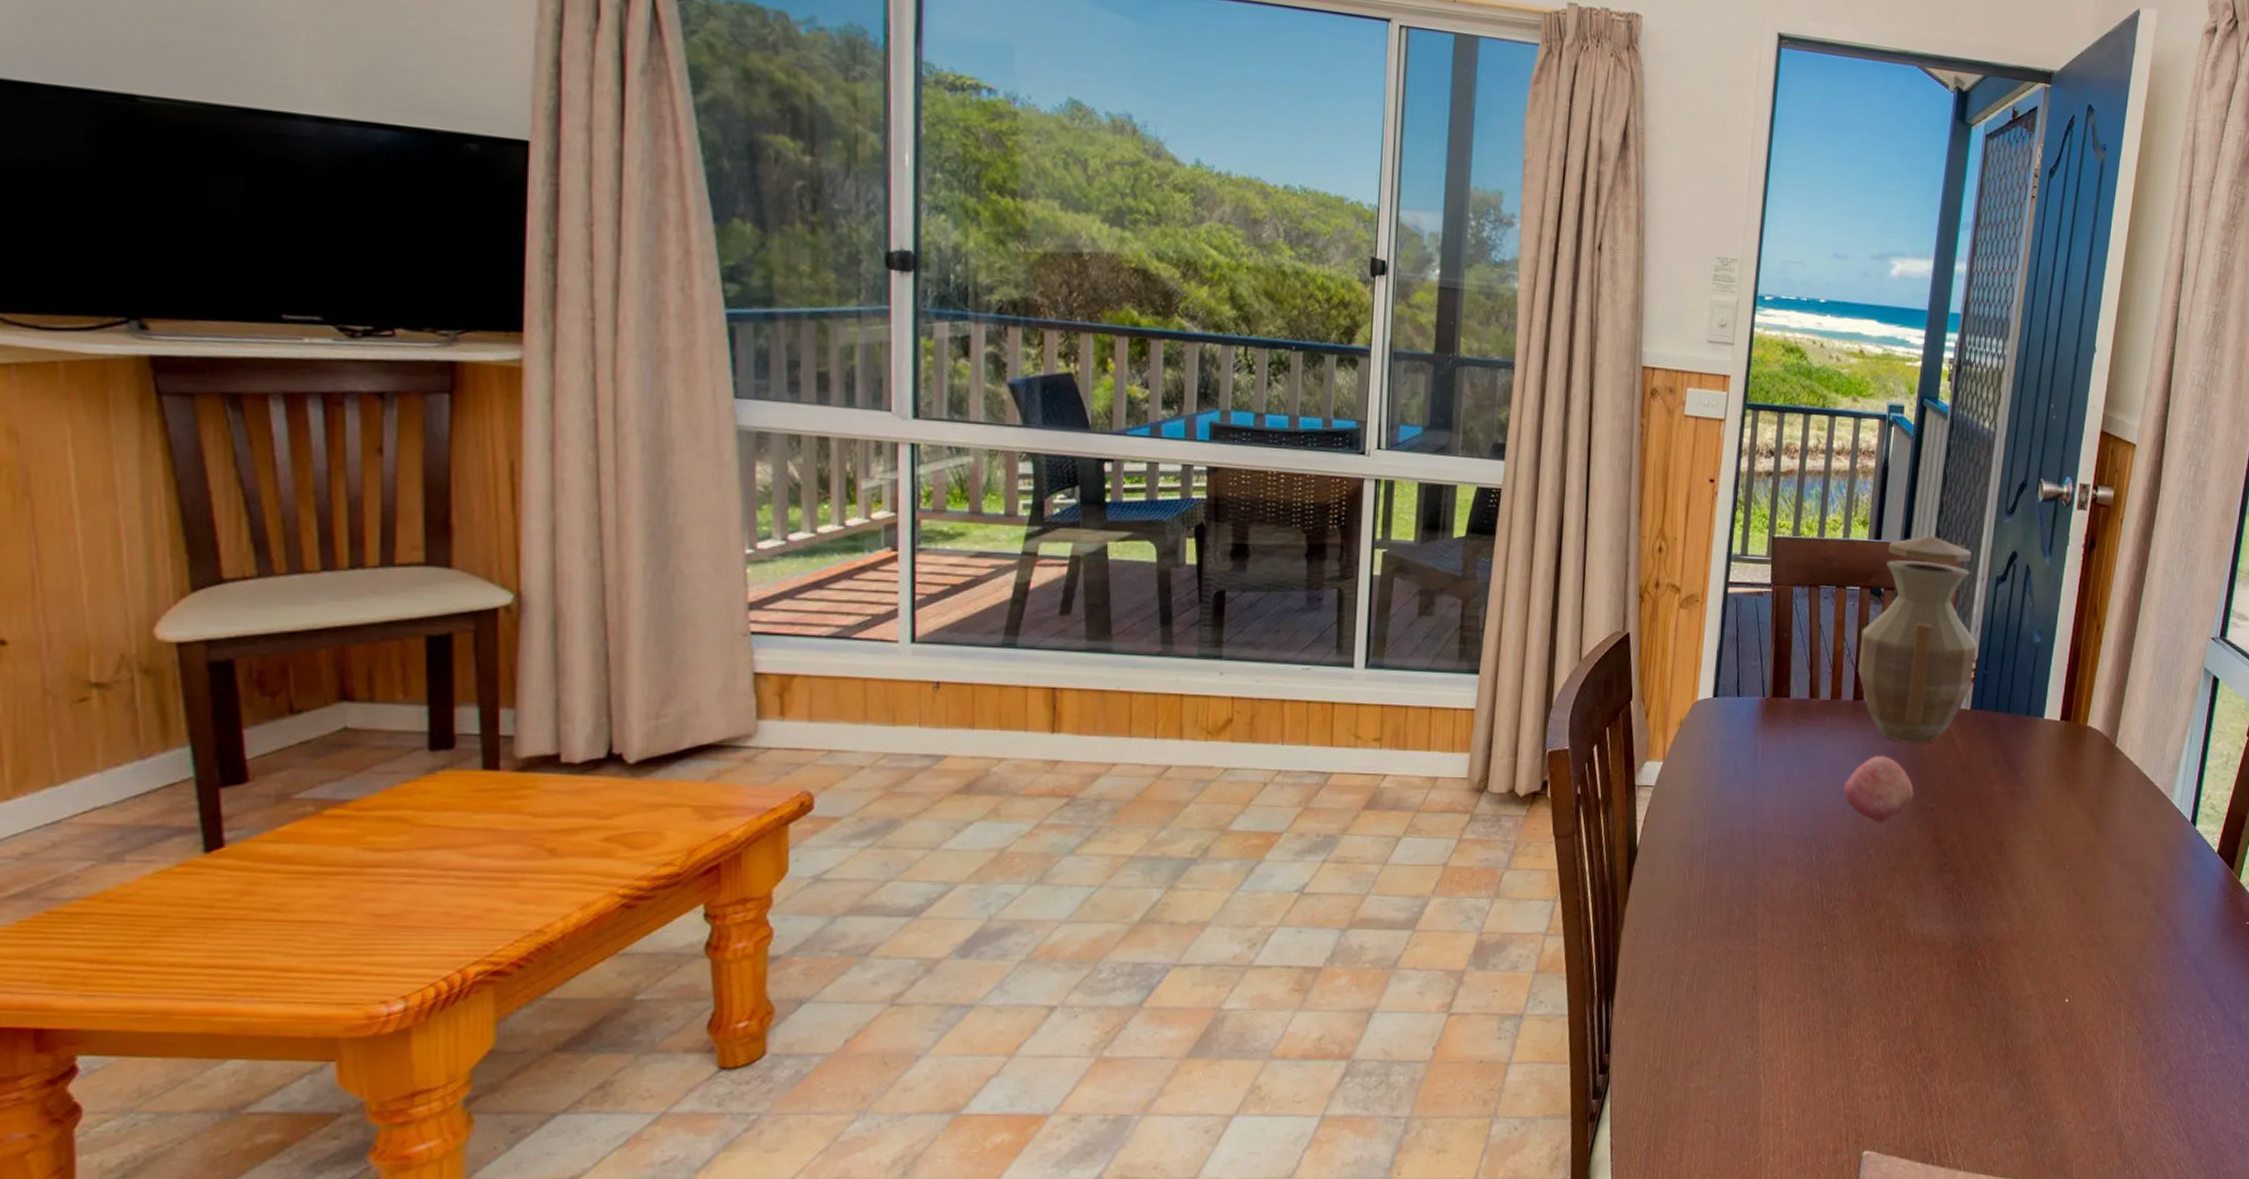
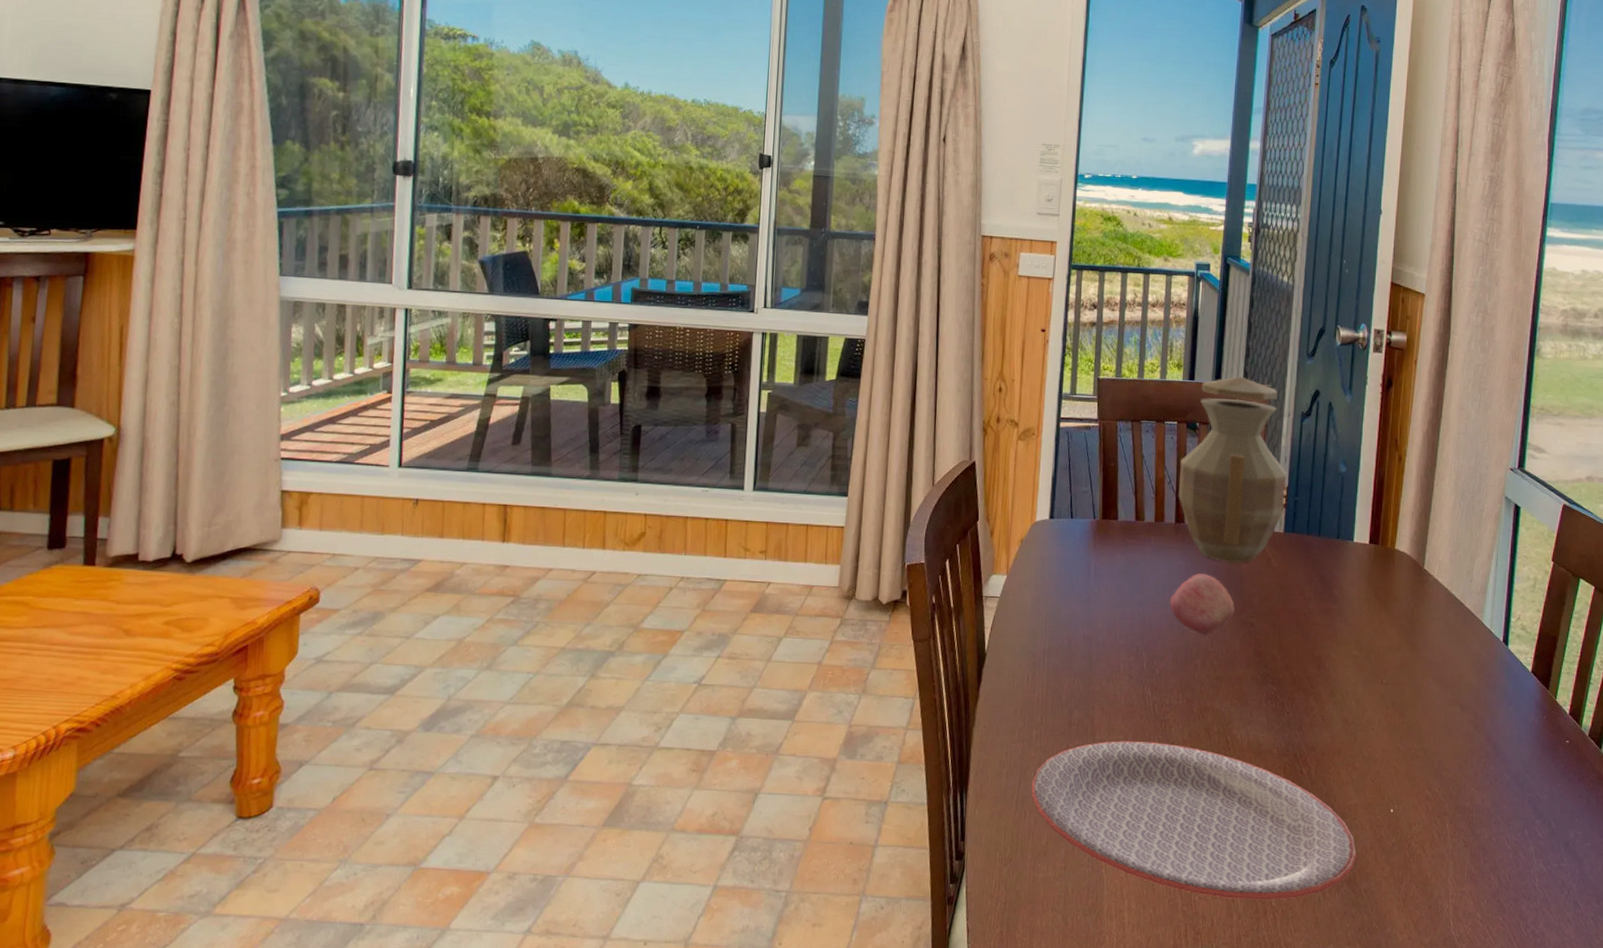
plate: none [1685,939,2028,1099] -> present [1031,741,1356,900]

